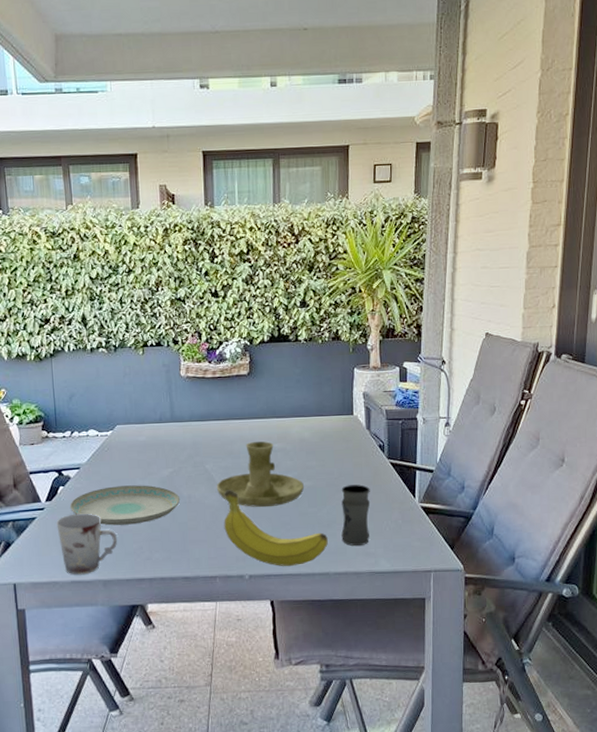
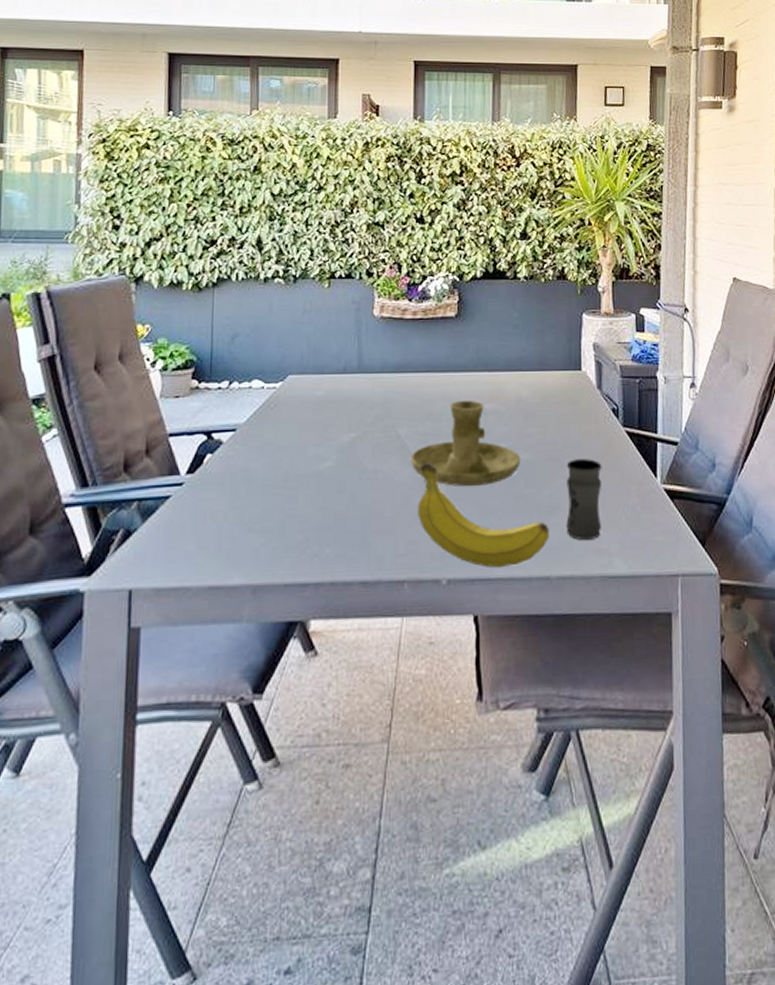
cup: present [56,513,118,575] -> none [197,490,278,578]
plate: present [70,485,181,526] -> none [218,454,364,508]

